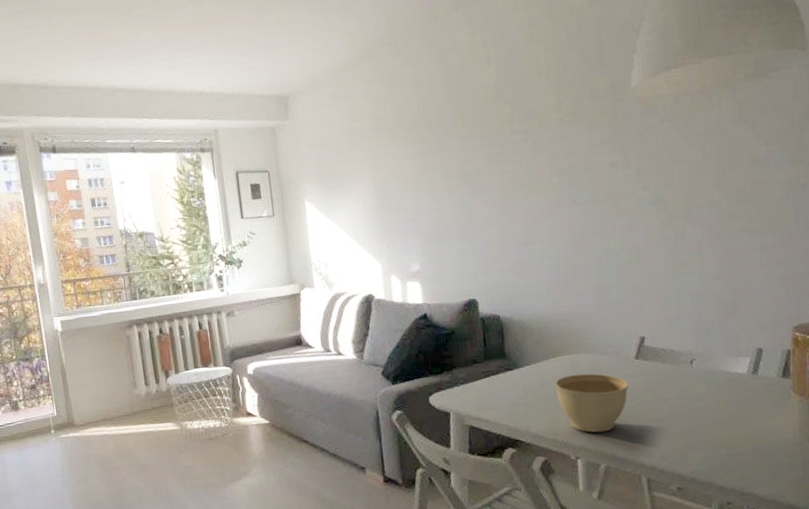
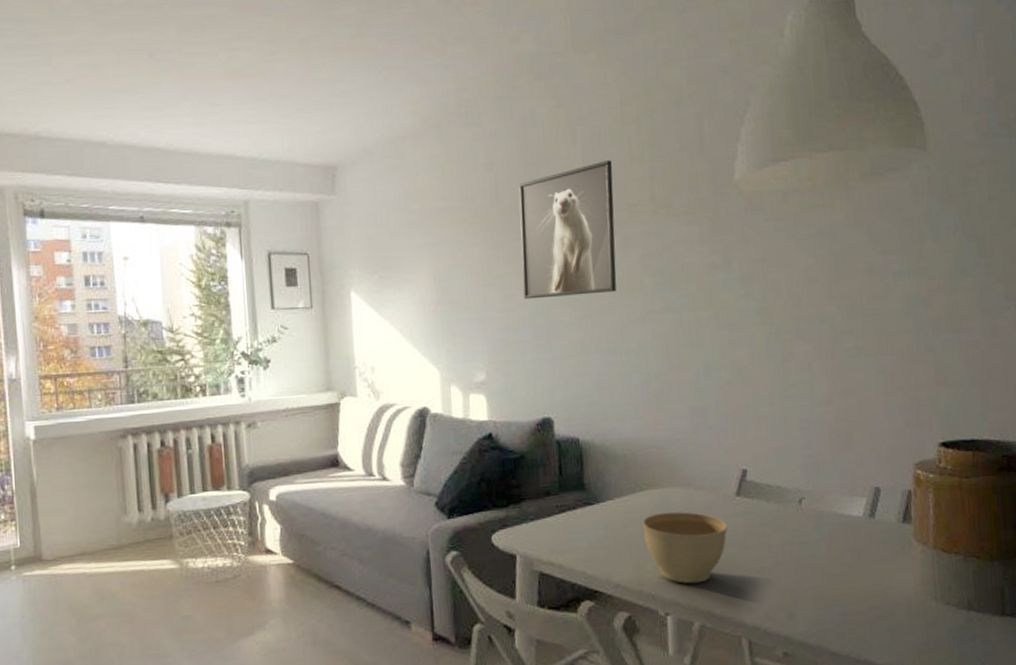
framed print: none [443,77,529,201] -> present [519,160,617,300]

